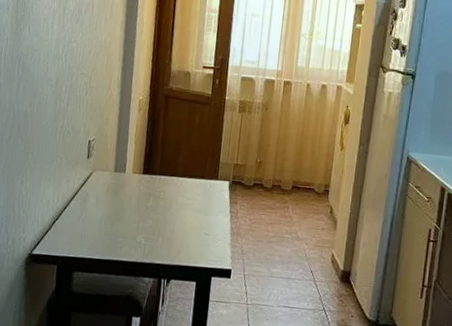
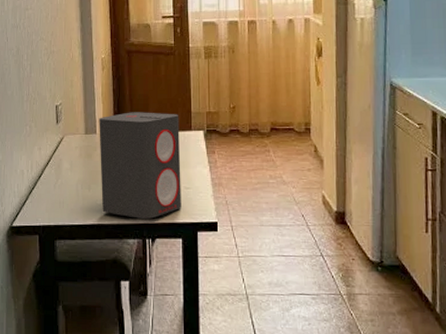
speaker: none [122,155,208,261] -> present [99,112,181,220]

